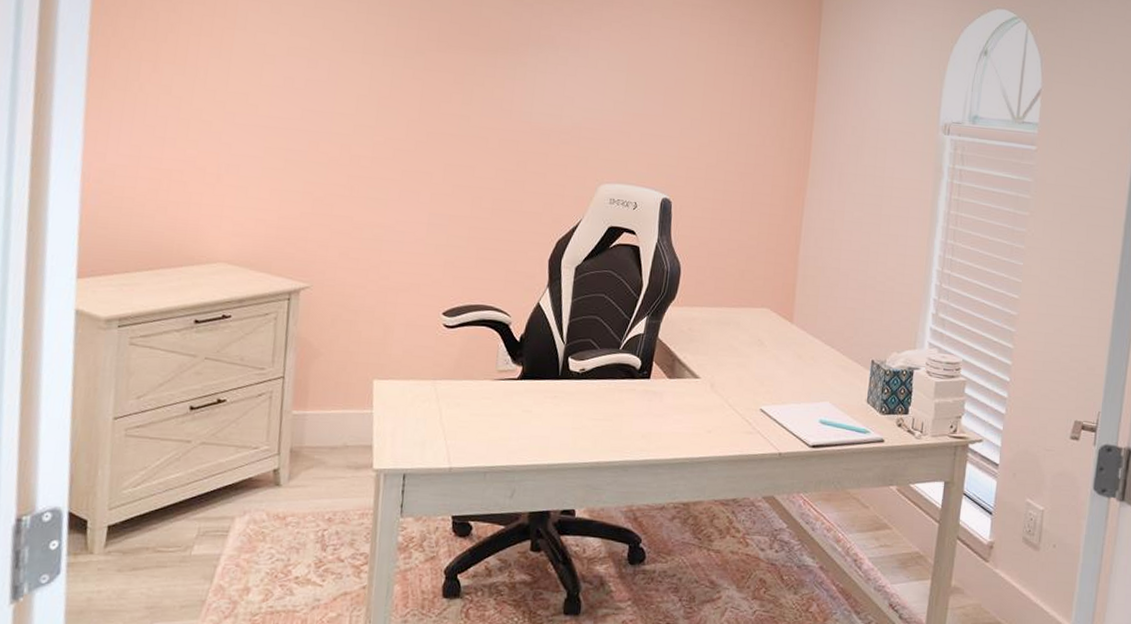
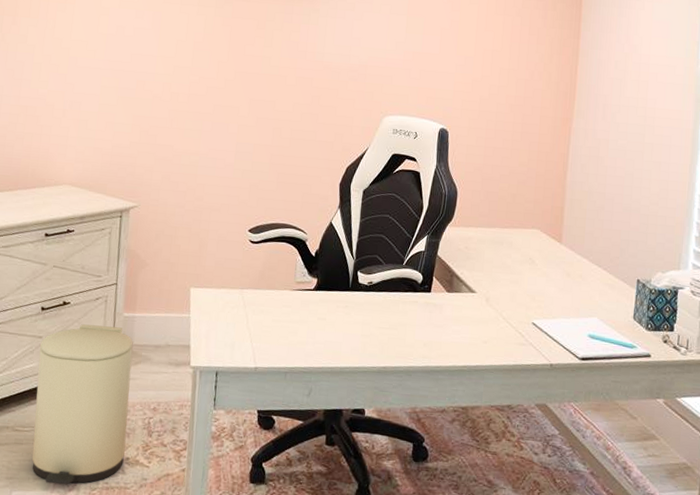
pedal bin: none [178,425,304,612] -> present [32,324,133,485]

